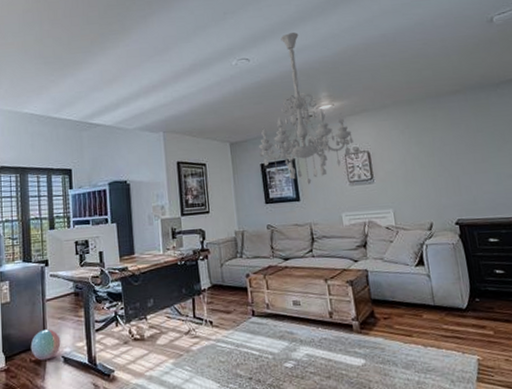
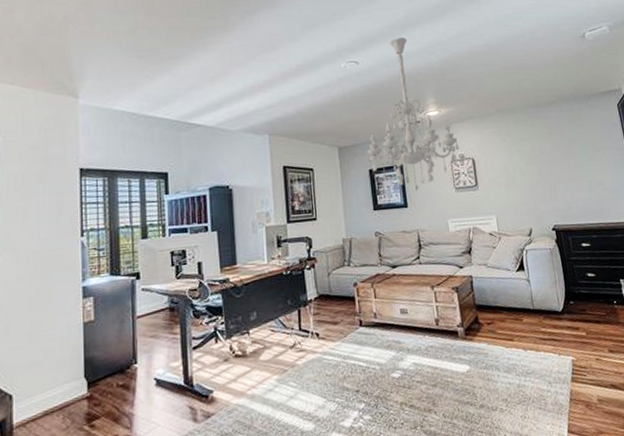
ball: present [30,329,61,361] -> none [117,349,153,385]

